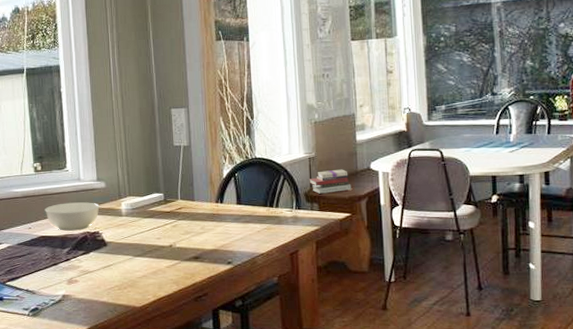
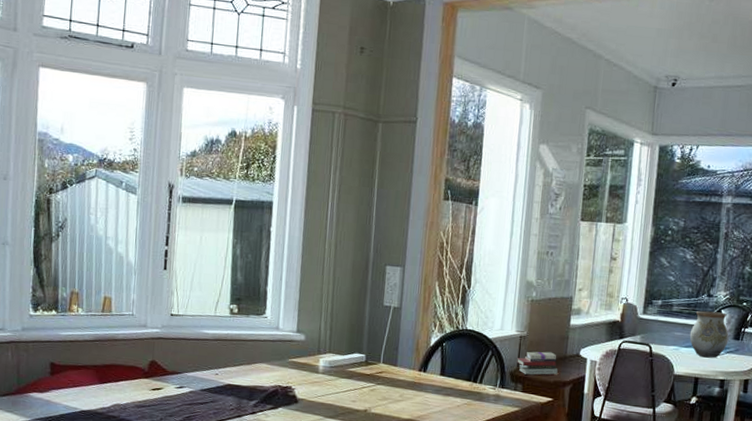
bowl: present [45,202,100,231] -> none [235,351,296,383]
vase: none [479,109,521,155] -> present [689,310,729,358]

